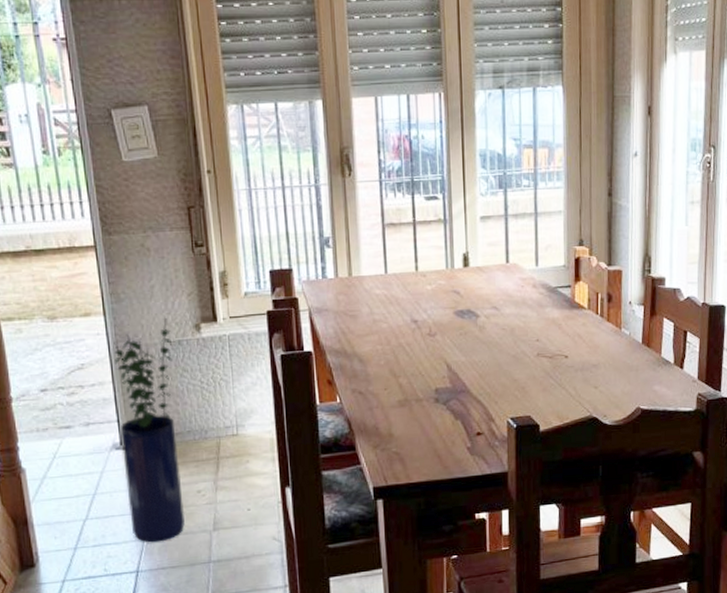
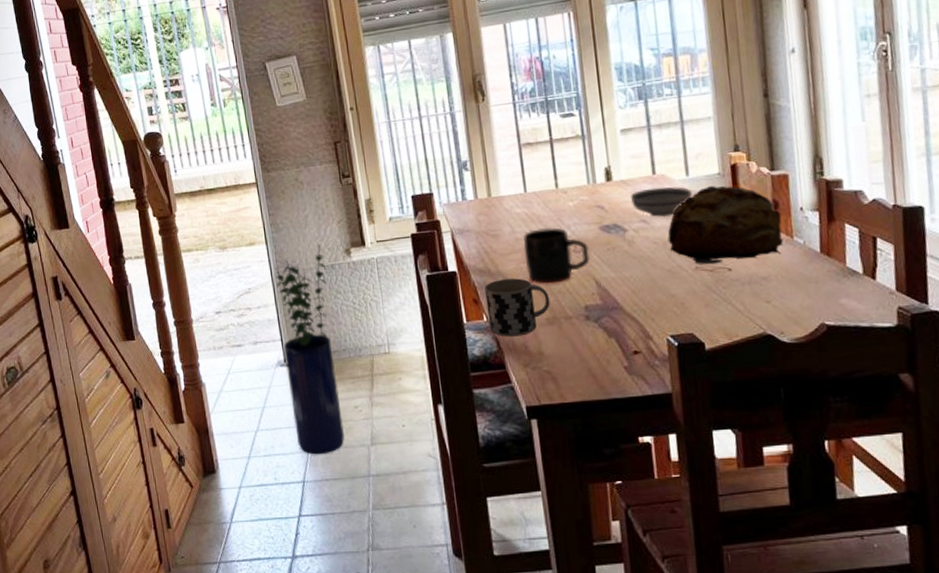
cup: none [340,360,403,419] -> present [484,278,550,337]
mug: none [380,310,443,366] -> present [523,227,590,283]
bowl: none [485,275,539,306] -> present [631,186,692,218]
bread: none [515,277,614,352] -> present [667,186,783,265]

